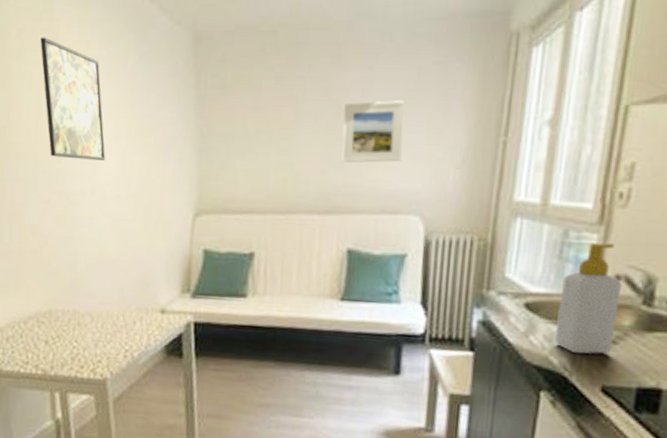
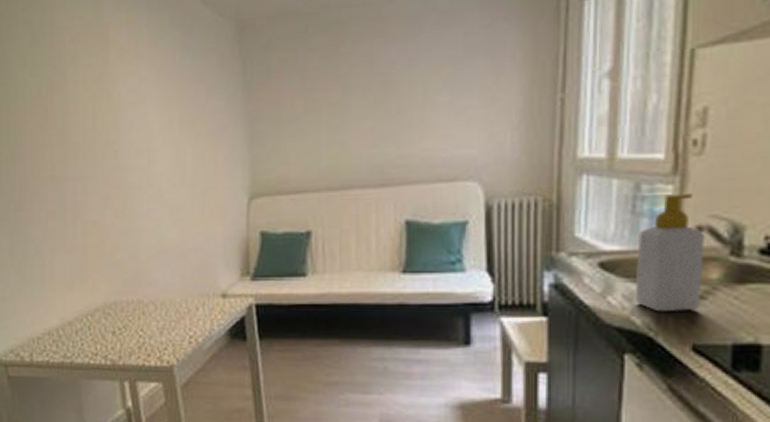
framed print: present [40,37,105,160] -> none [92,41,159,154]
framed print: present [342,101,404,163] -> none [392,67,454,135]

